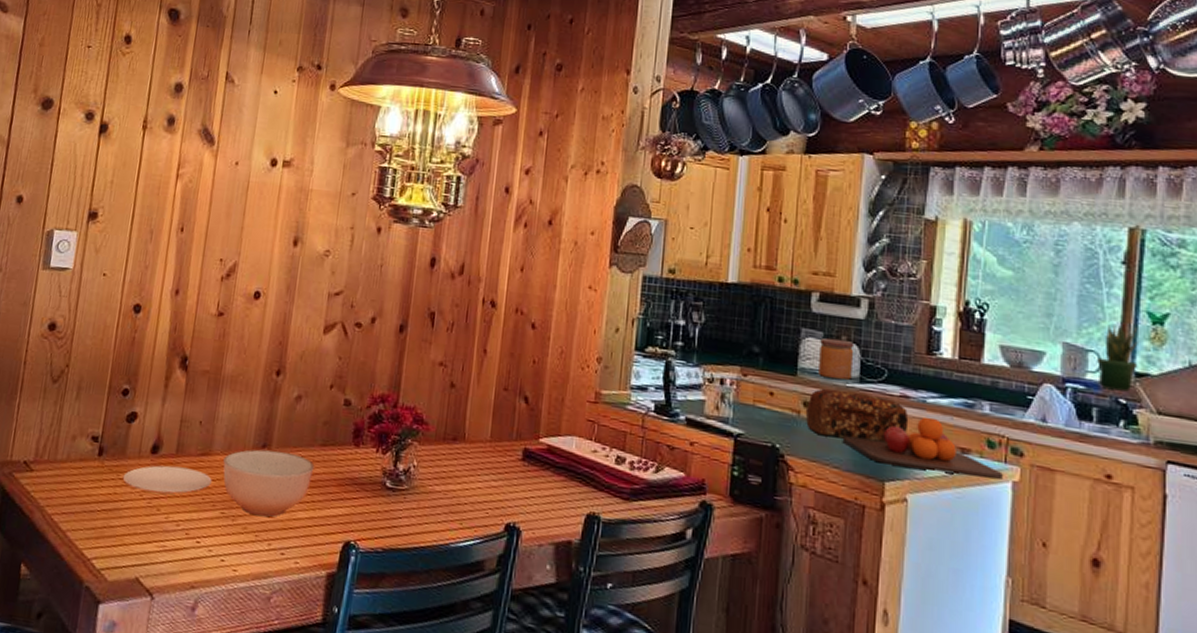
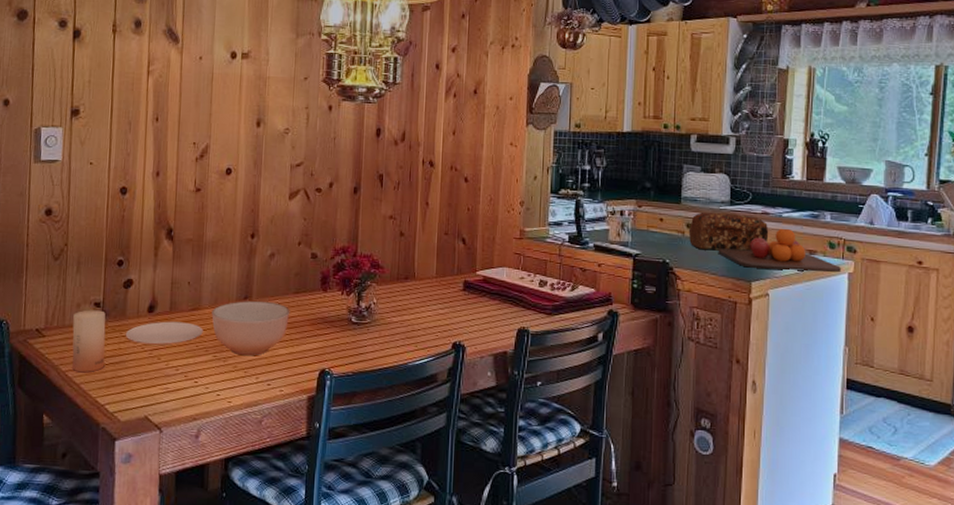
candle: none [59,444,103,519] -> present [72,310,106,373]
jar: present [819,337,855,380] -> none [698,171,726,204]
planter: present [1097,324,1140,392] -> none [912,144,943,196]

